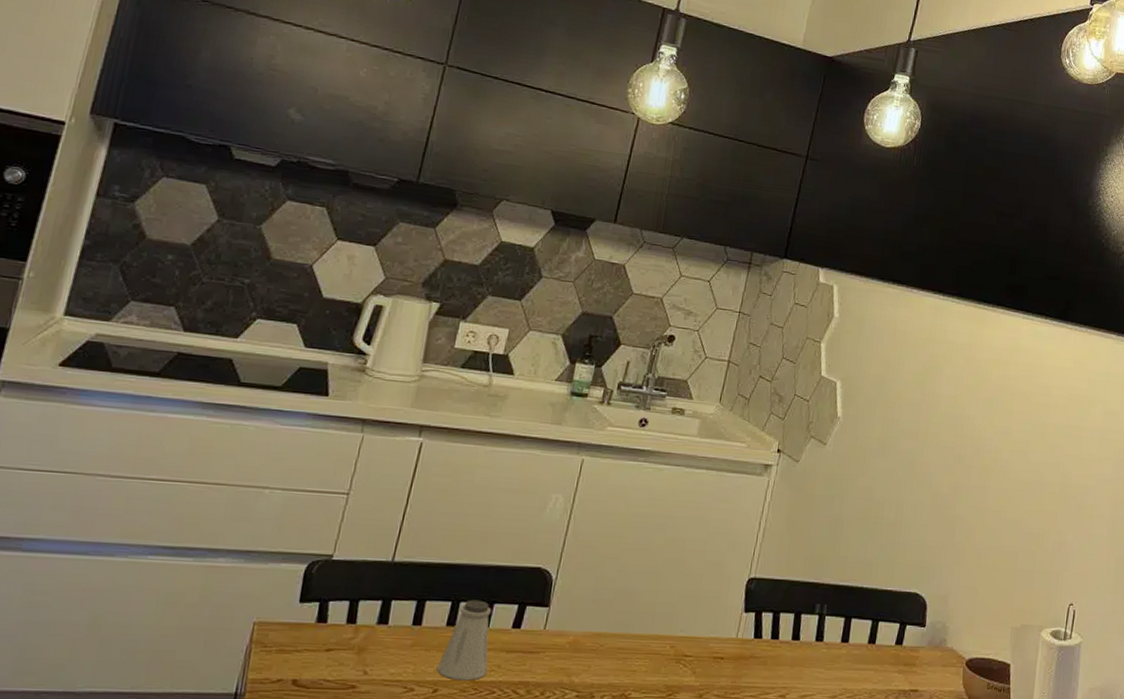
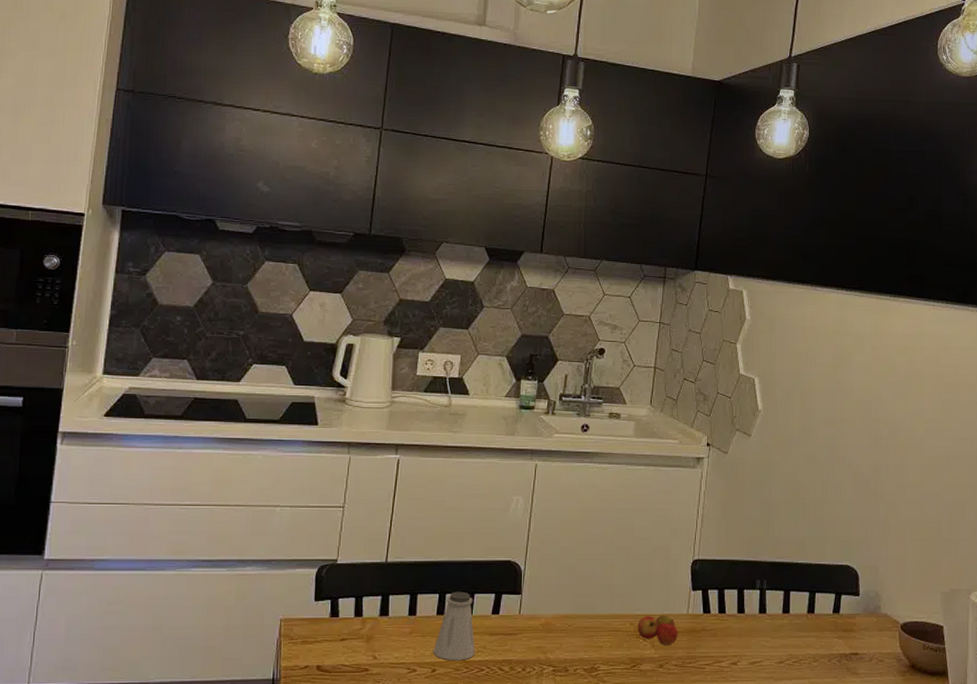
apple: none [678,638,724,673] -> present [637,615,678,646]

